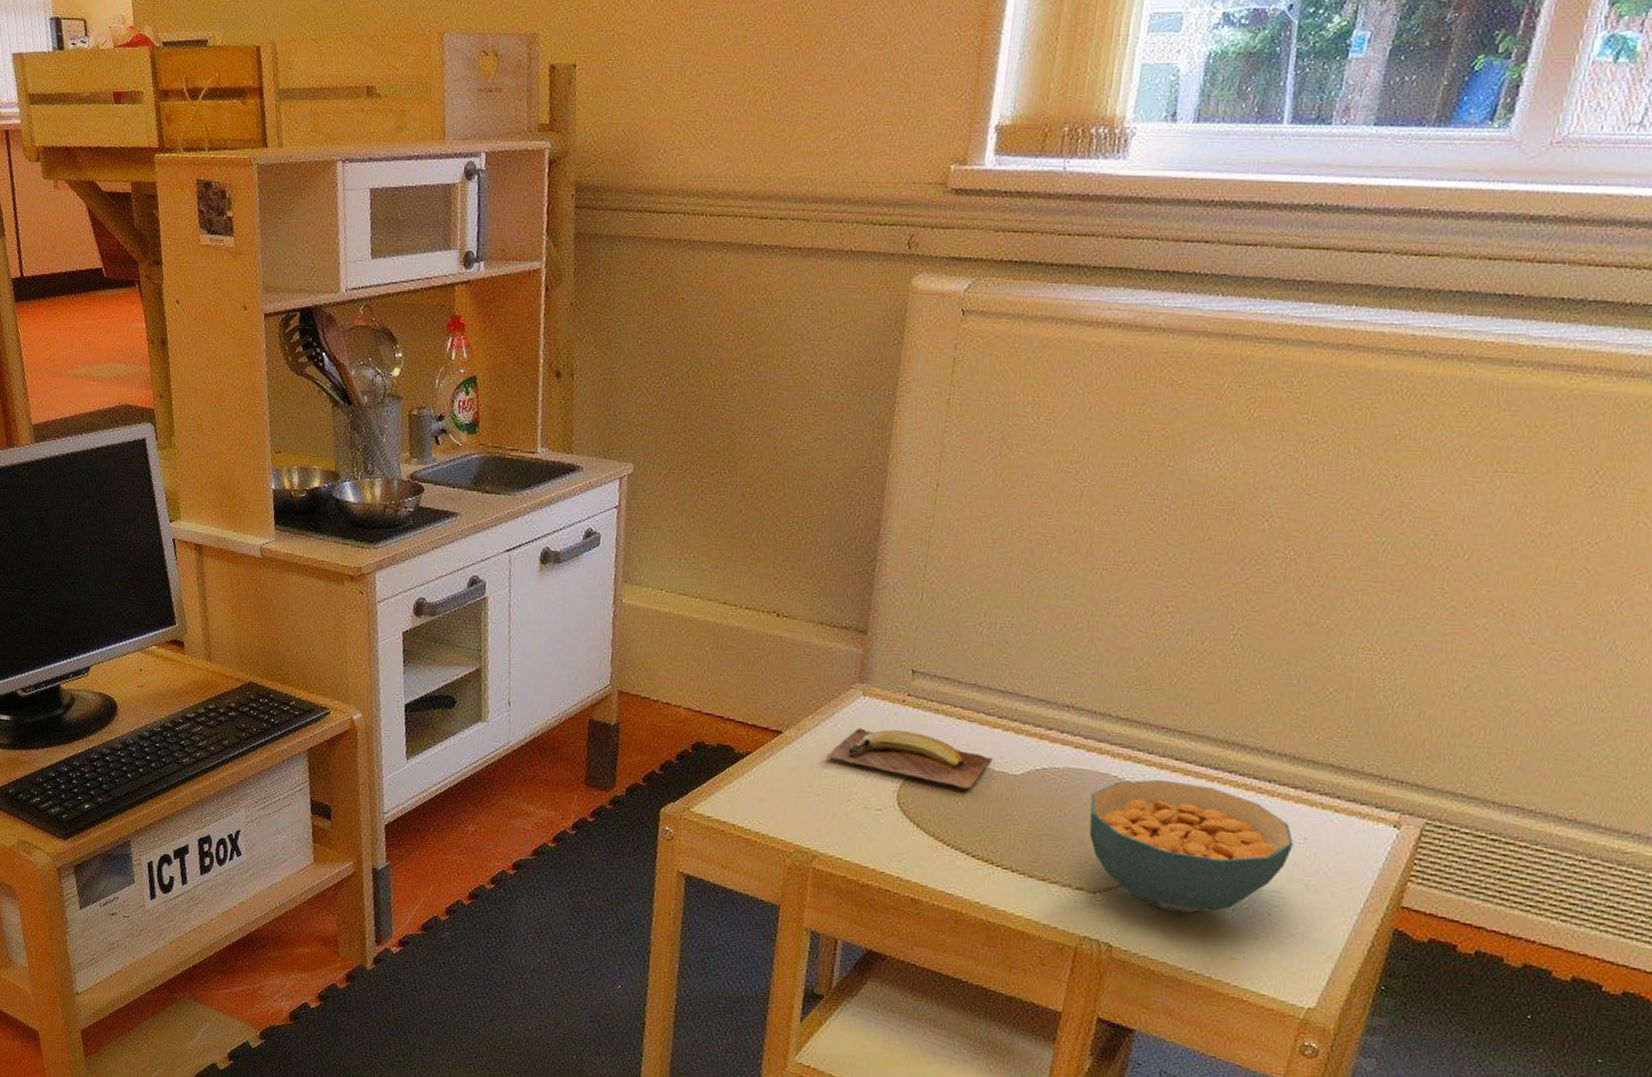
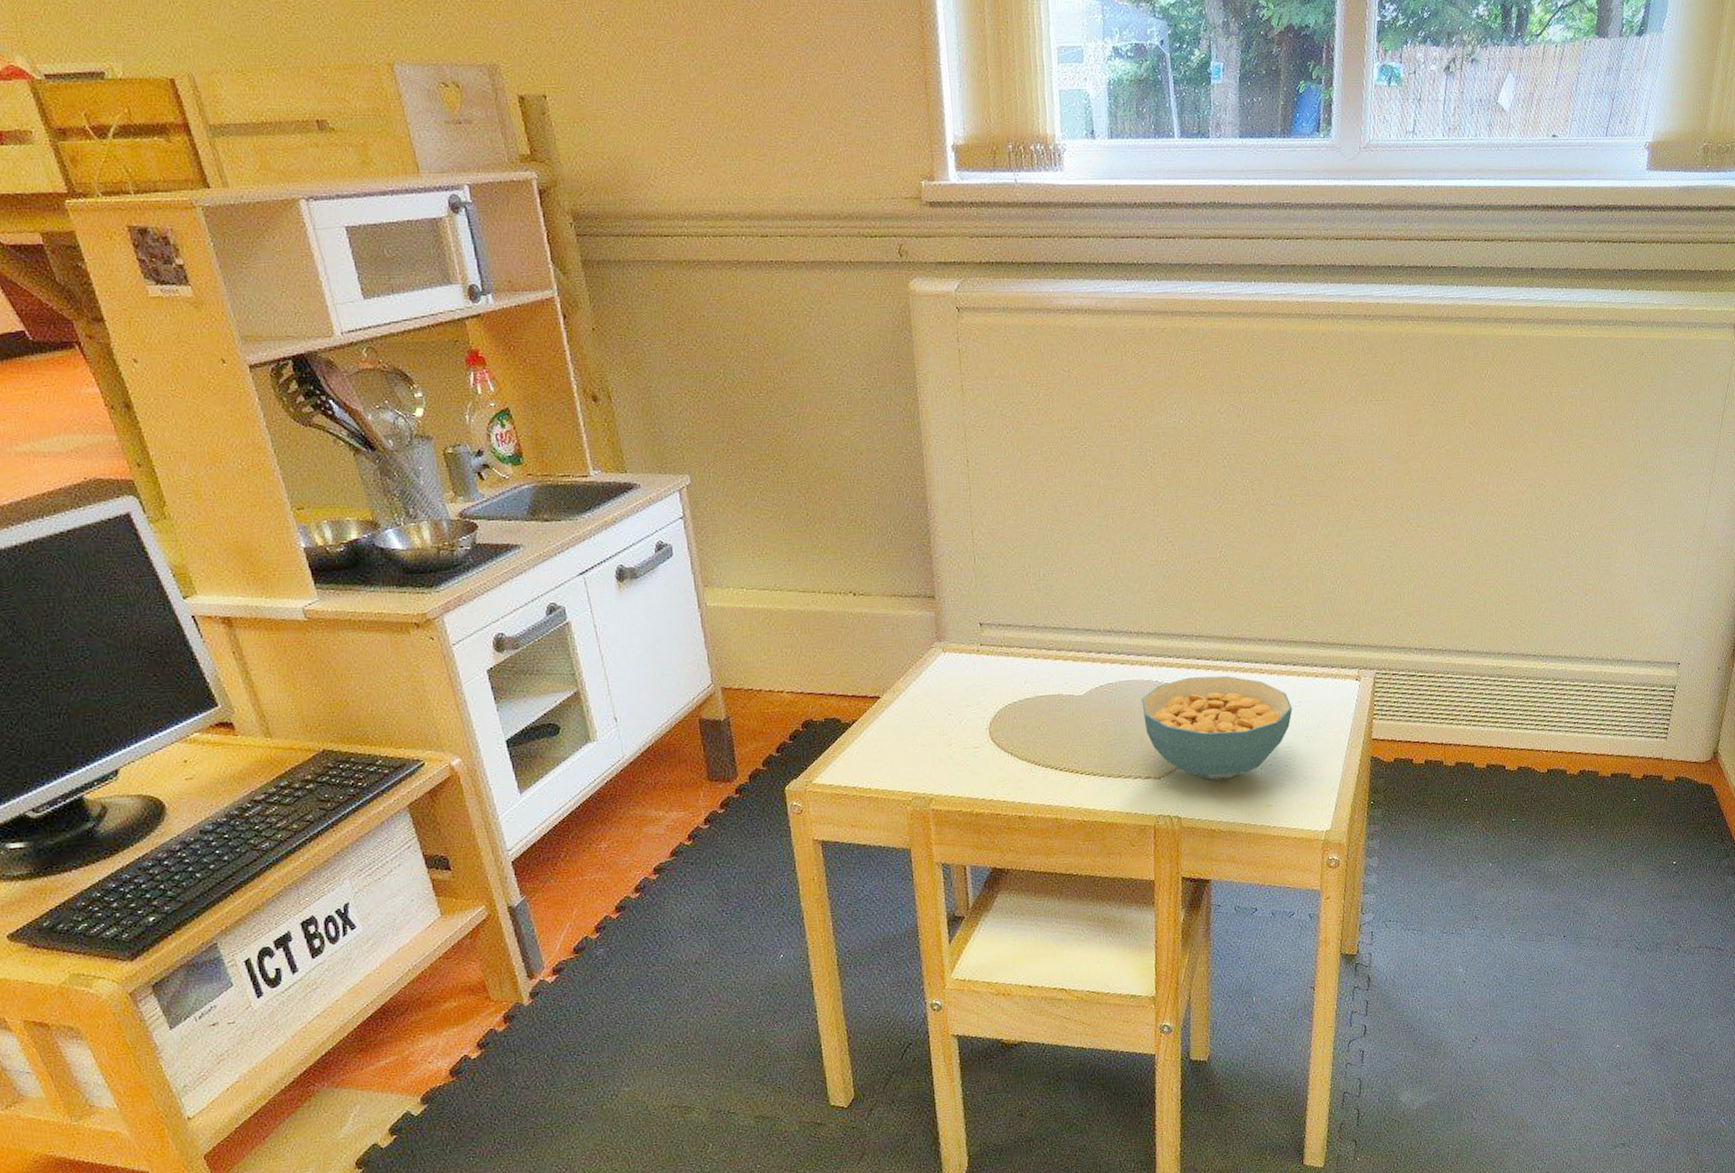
banana: present [827,728,993,789] -> none [924,675,1060,715]

